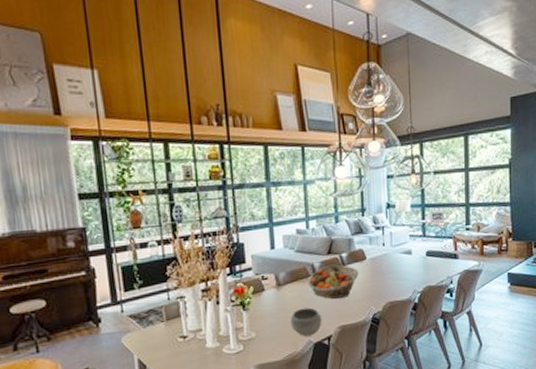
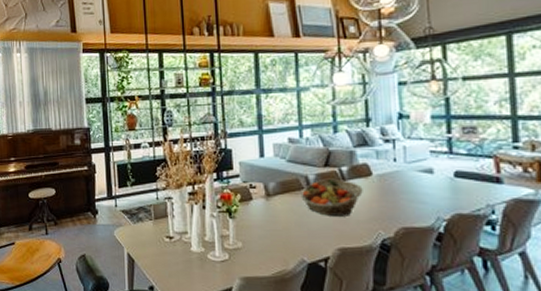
bowl: present [290,307,322,336] -> none [280,223,318,254]

